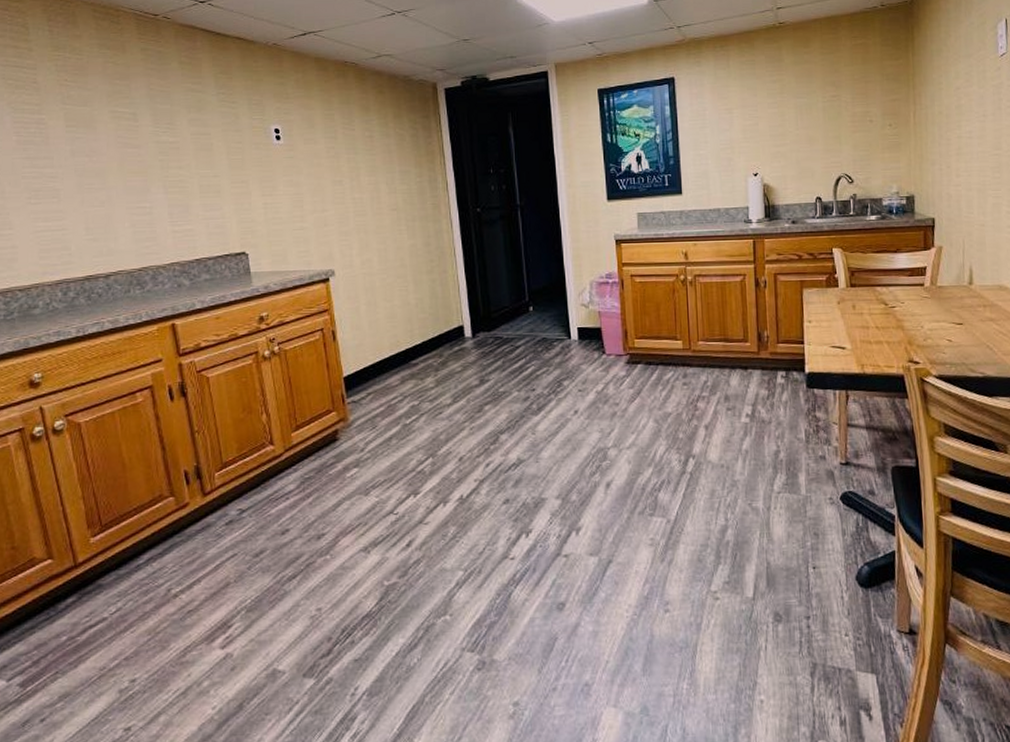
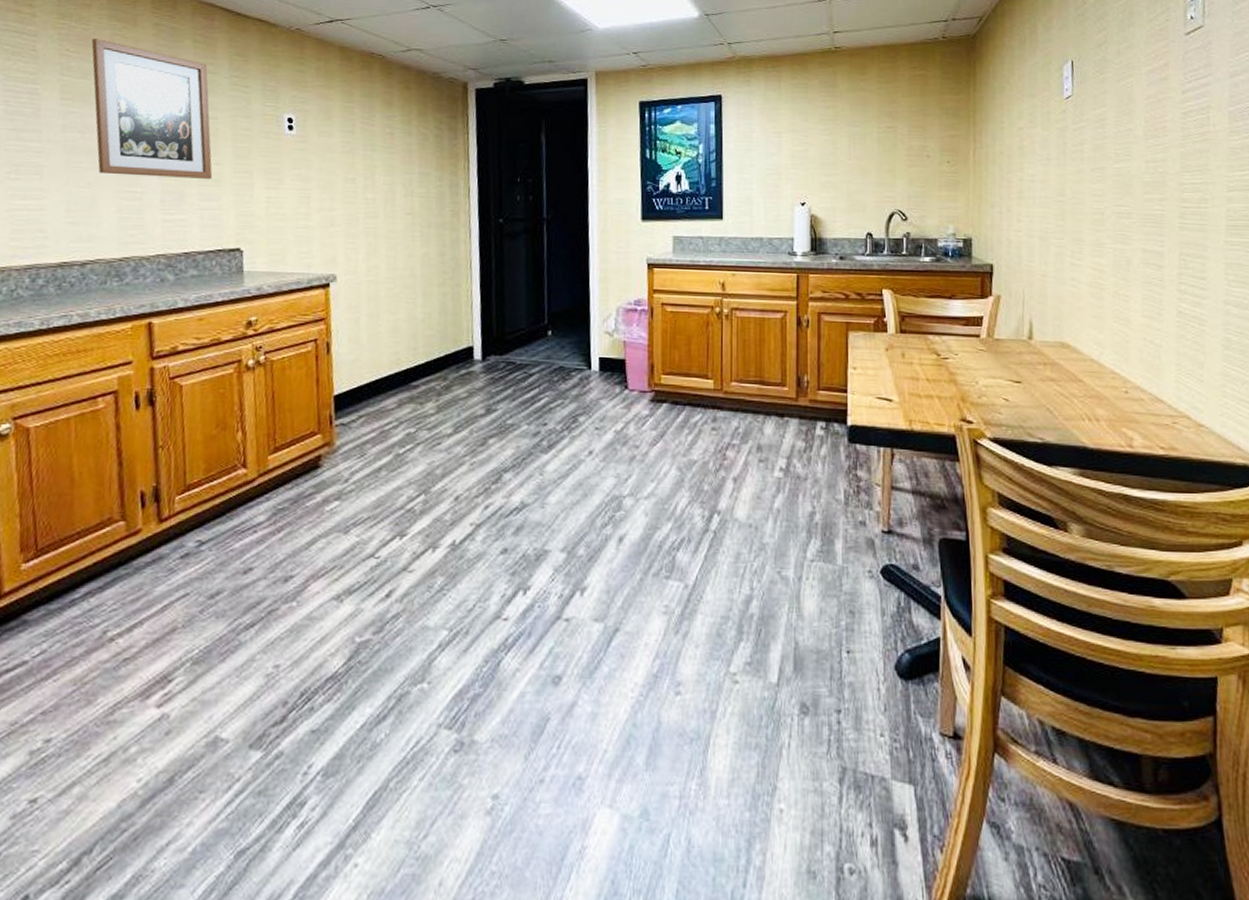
wall art: none [86,67,213,193] -> present [91,39,213,179]

